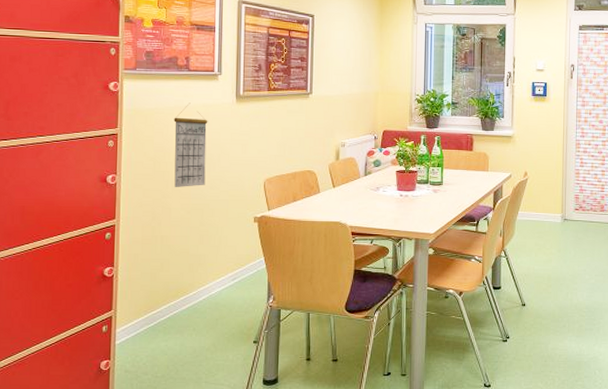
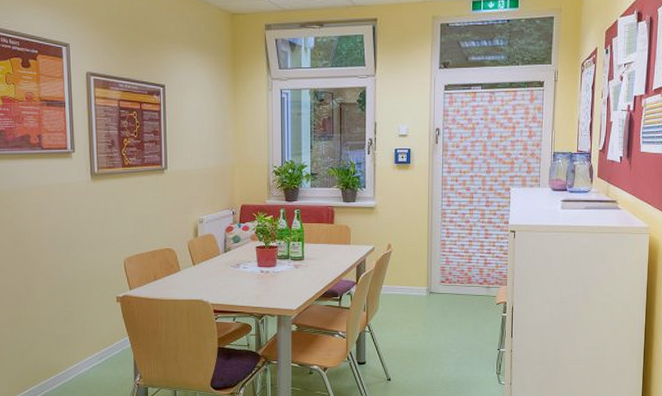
calendar: present [174,102,208,188] -> none [30,182,66,270]

